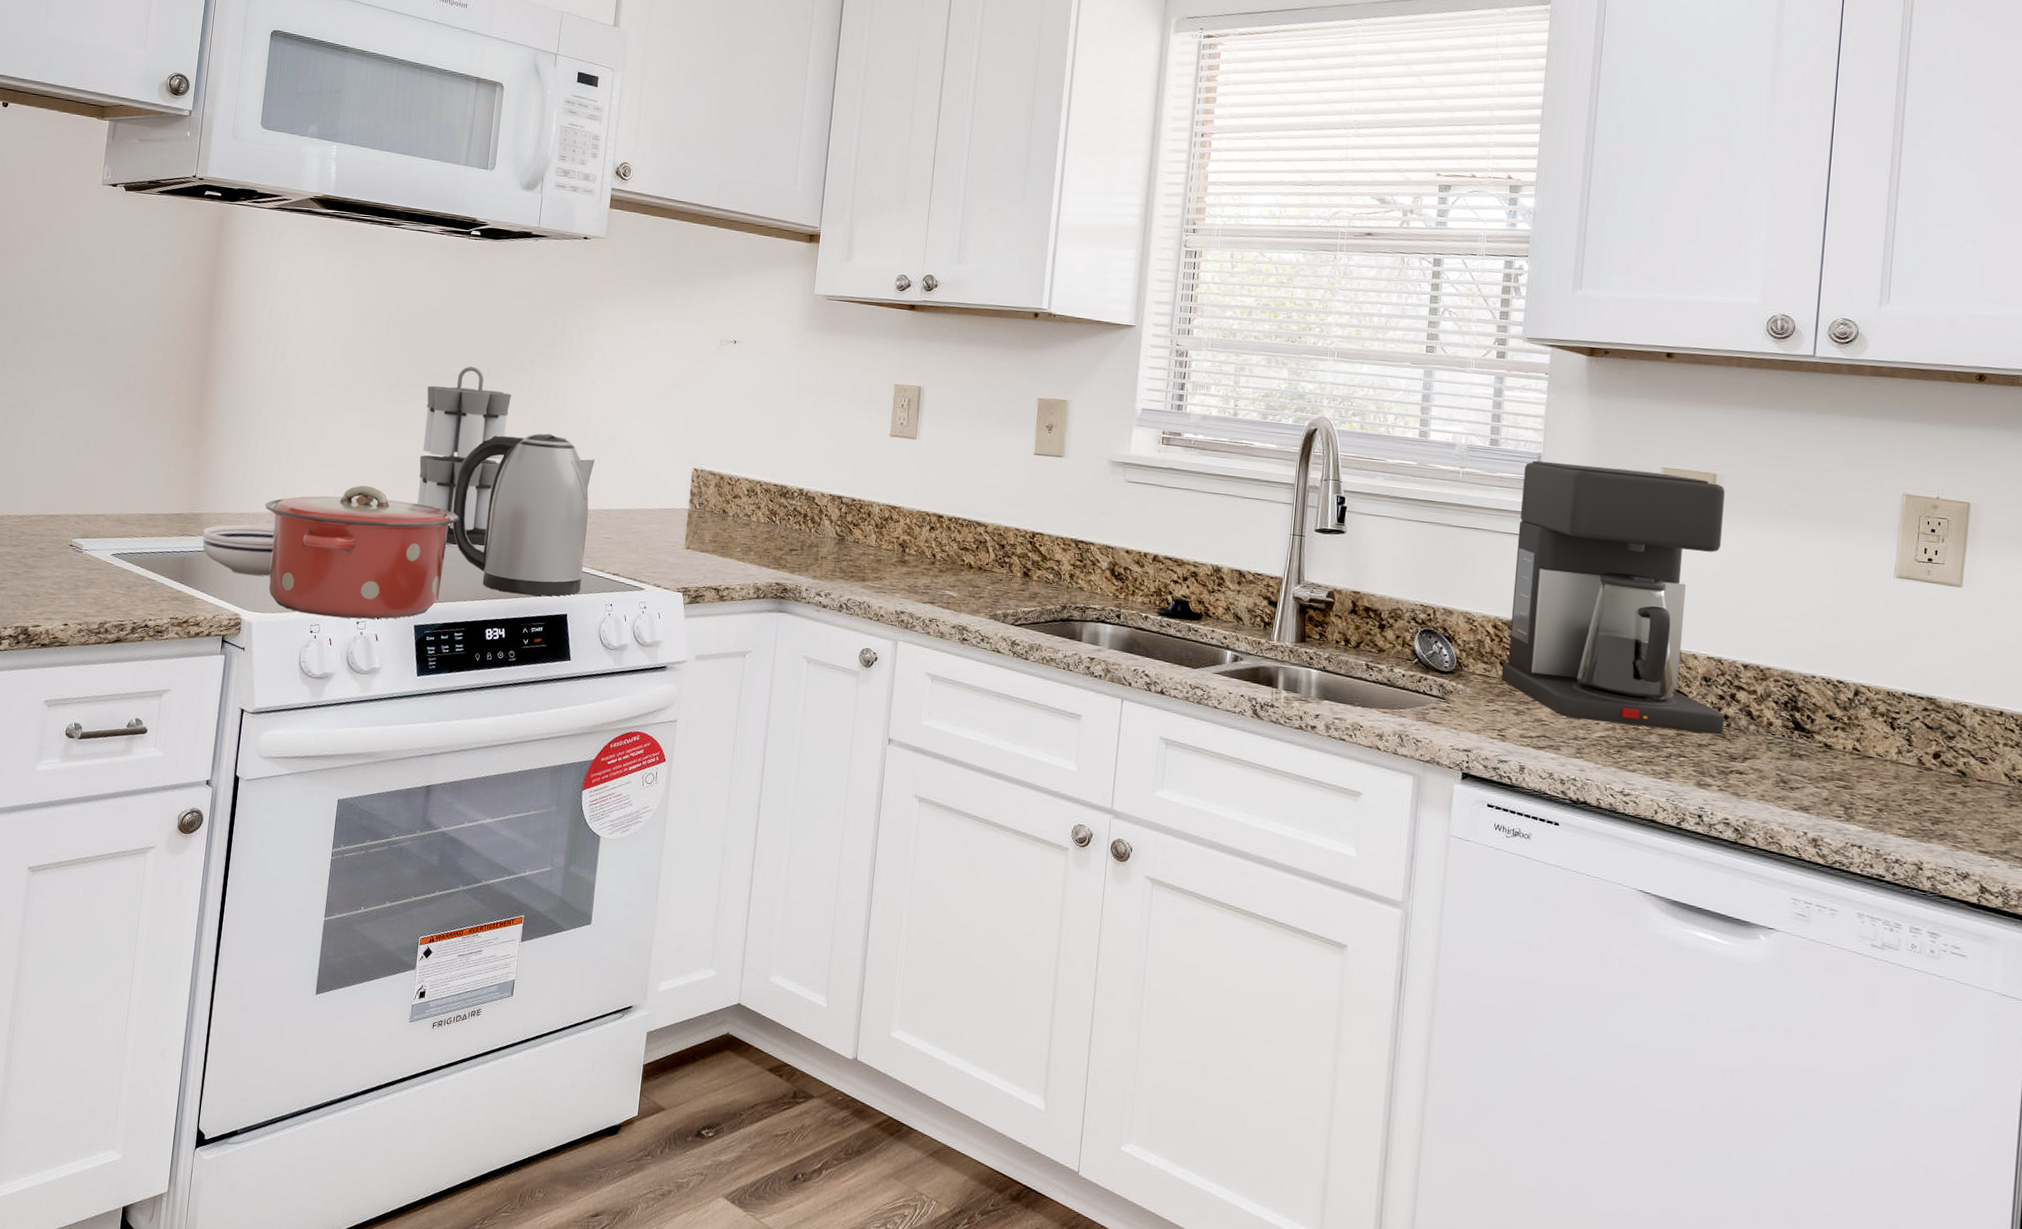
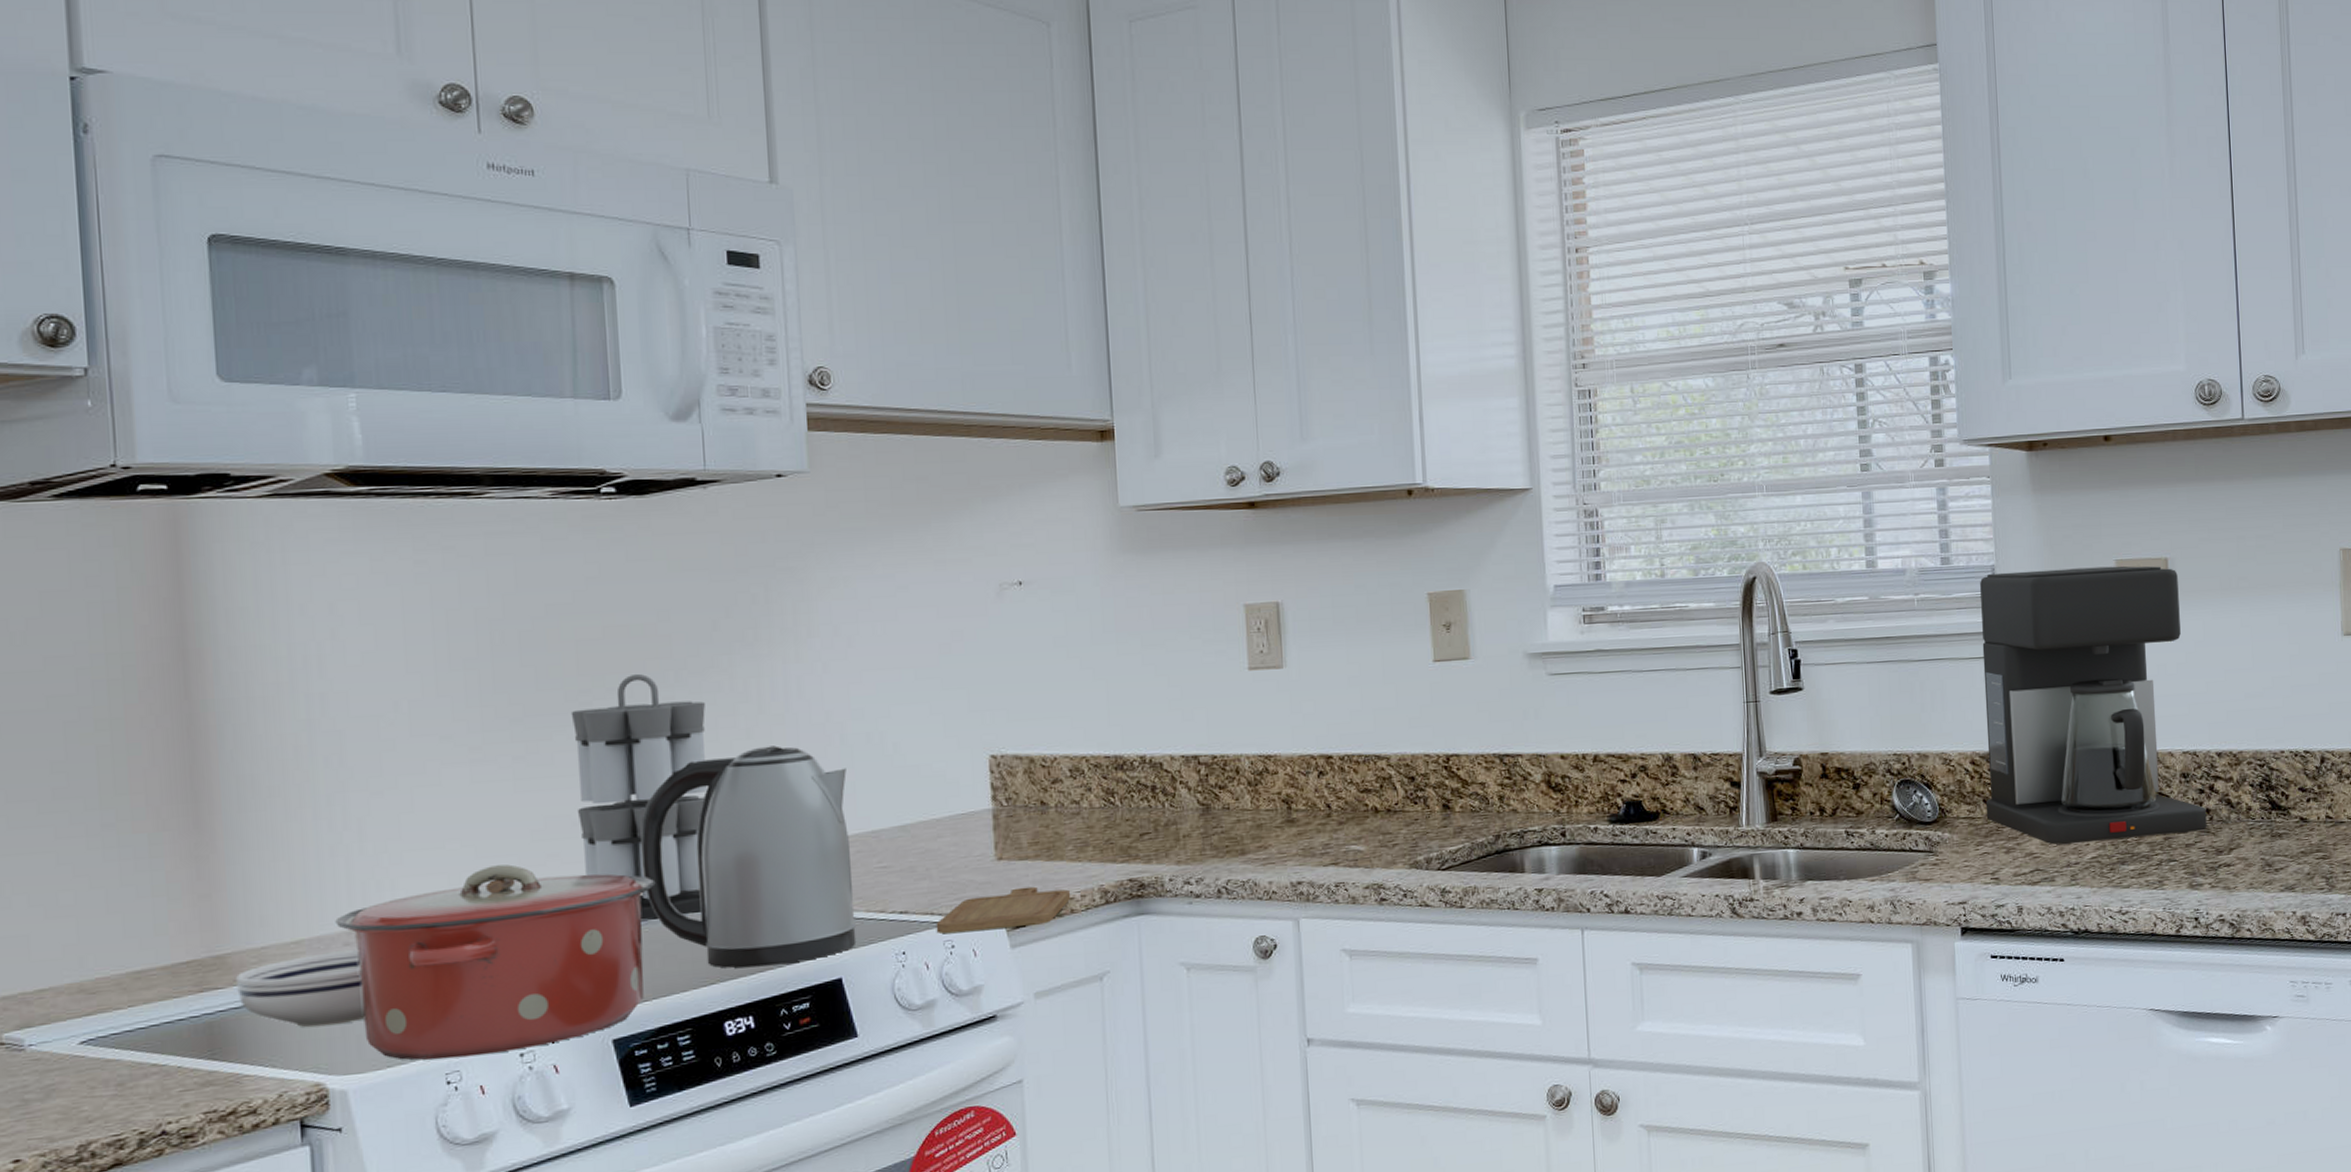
chopping board: none [635,572,734,605] -> present [936,886,1071,934]

